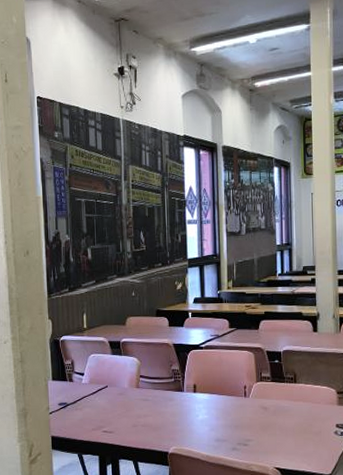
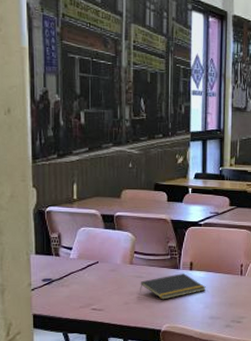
notepad: none [146,396,210,422] -> present [140,273,206,300]

